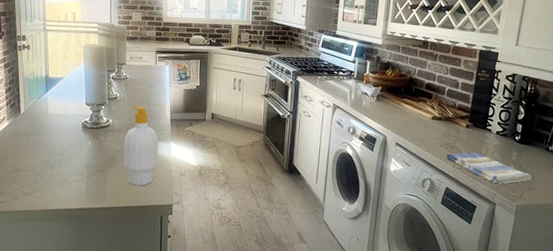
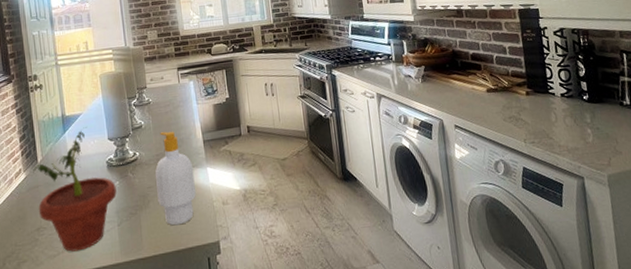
potted plant: none [16,90,88,193] -> present [33,127,117,252]
dish towel: present [446,152,532,184] -> none [513,120,615,154]

